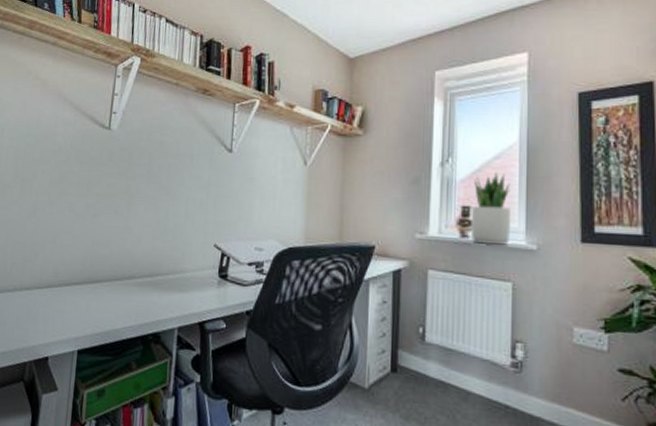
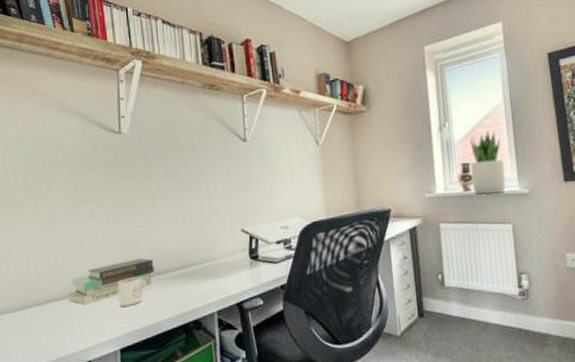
books: none [36,259,123,299] -> present [67,258,154,305]
mug: none [82,277,112,307] -> present [117,276,146,306]

